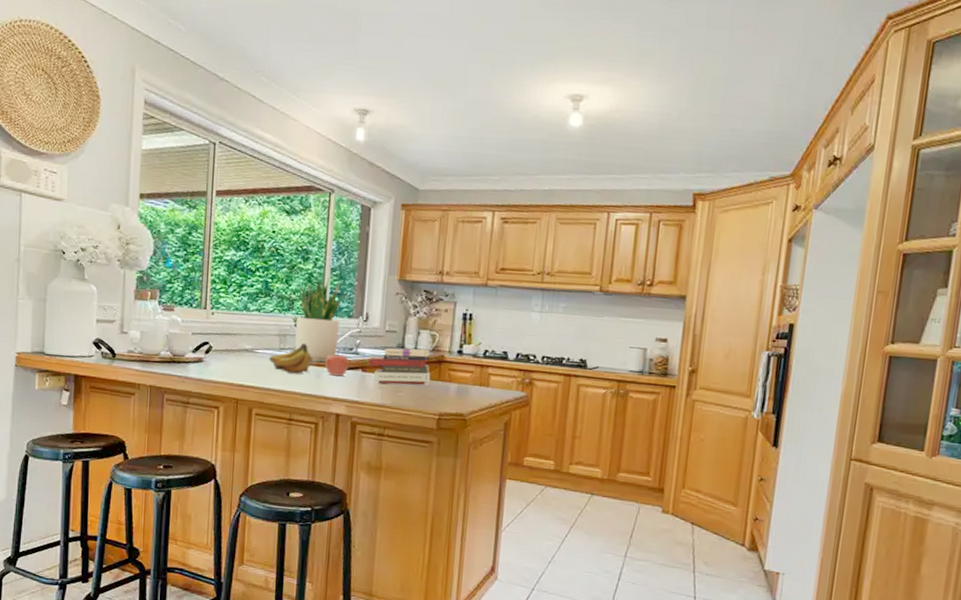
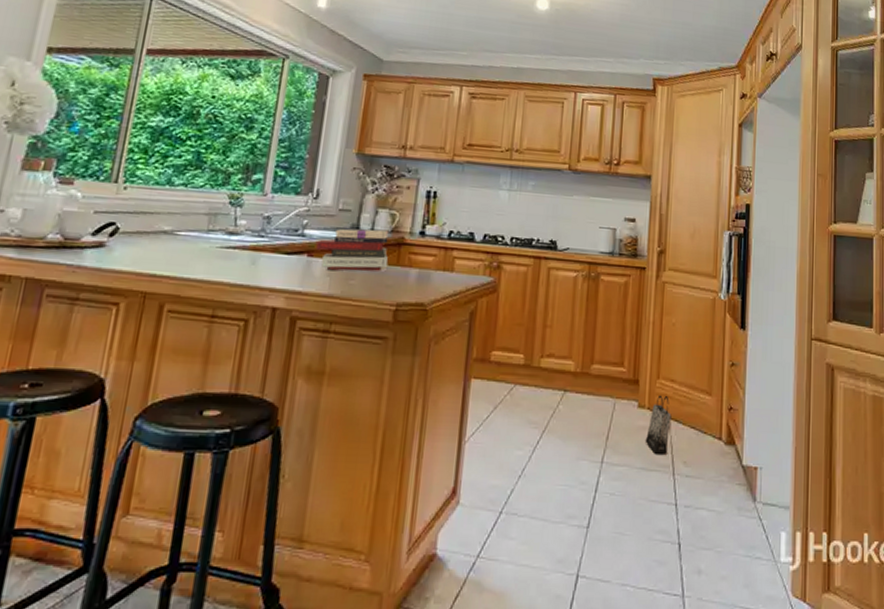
fruit: present [269,343,313,375] -> none [193,224,249,261]
planter: present [295,277,342,363] -> none [227,149,290,247]
fruit: present [324,351,350,377] -> none [263,232,294,263]
shopping bag: none [667,502,695,554] -> present [645,394,672,454]

